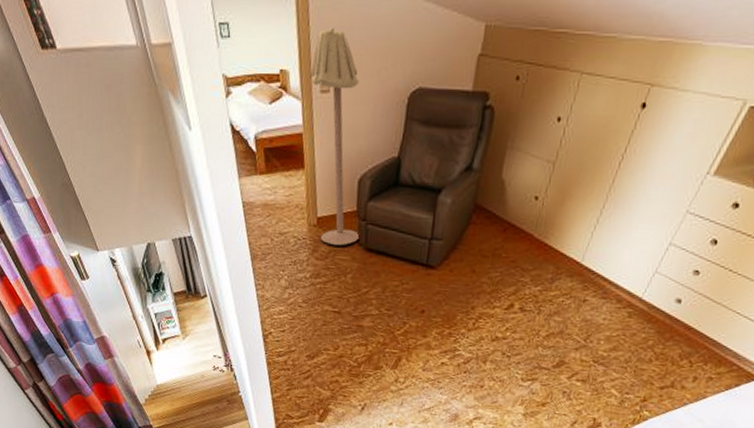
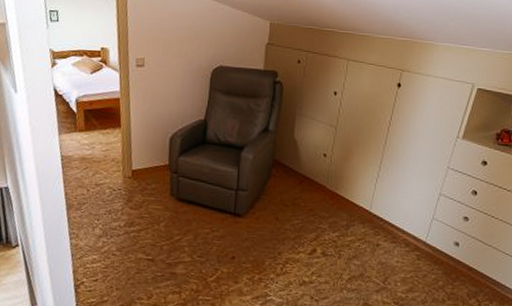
floor lamp: present [311,28,360,246] -> none [128,19,172,196]

